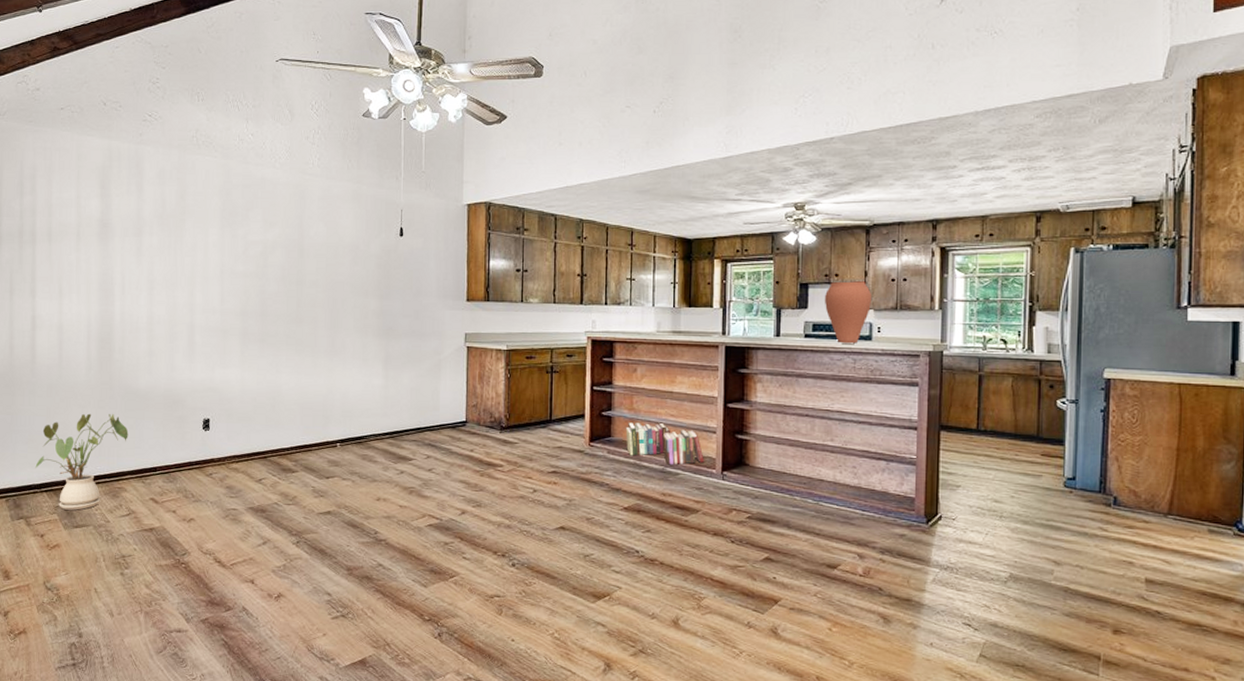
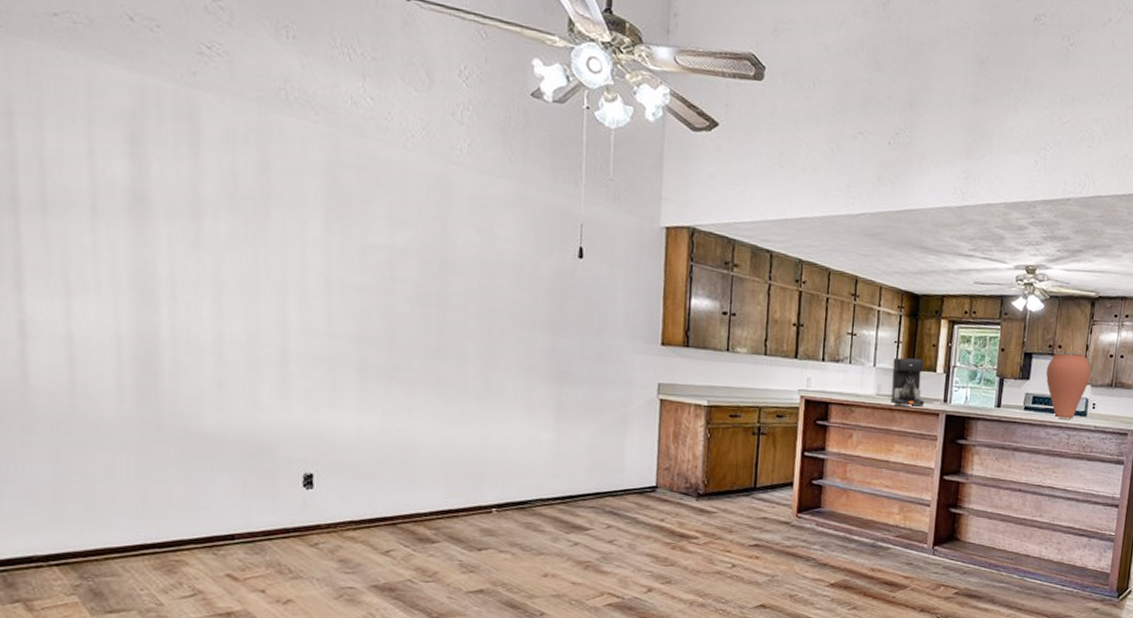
house plant: present [35,413,129,510] -> none [37,461,189,590]
books: present [625,422,671,456] -> none [836,493,885,529]
books: present [663,429,704,465] -> none [875,501,916,539]
coffee maker: none [670,296,703,341] -> present [890,357,924,407]

